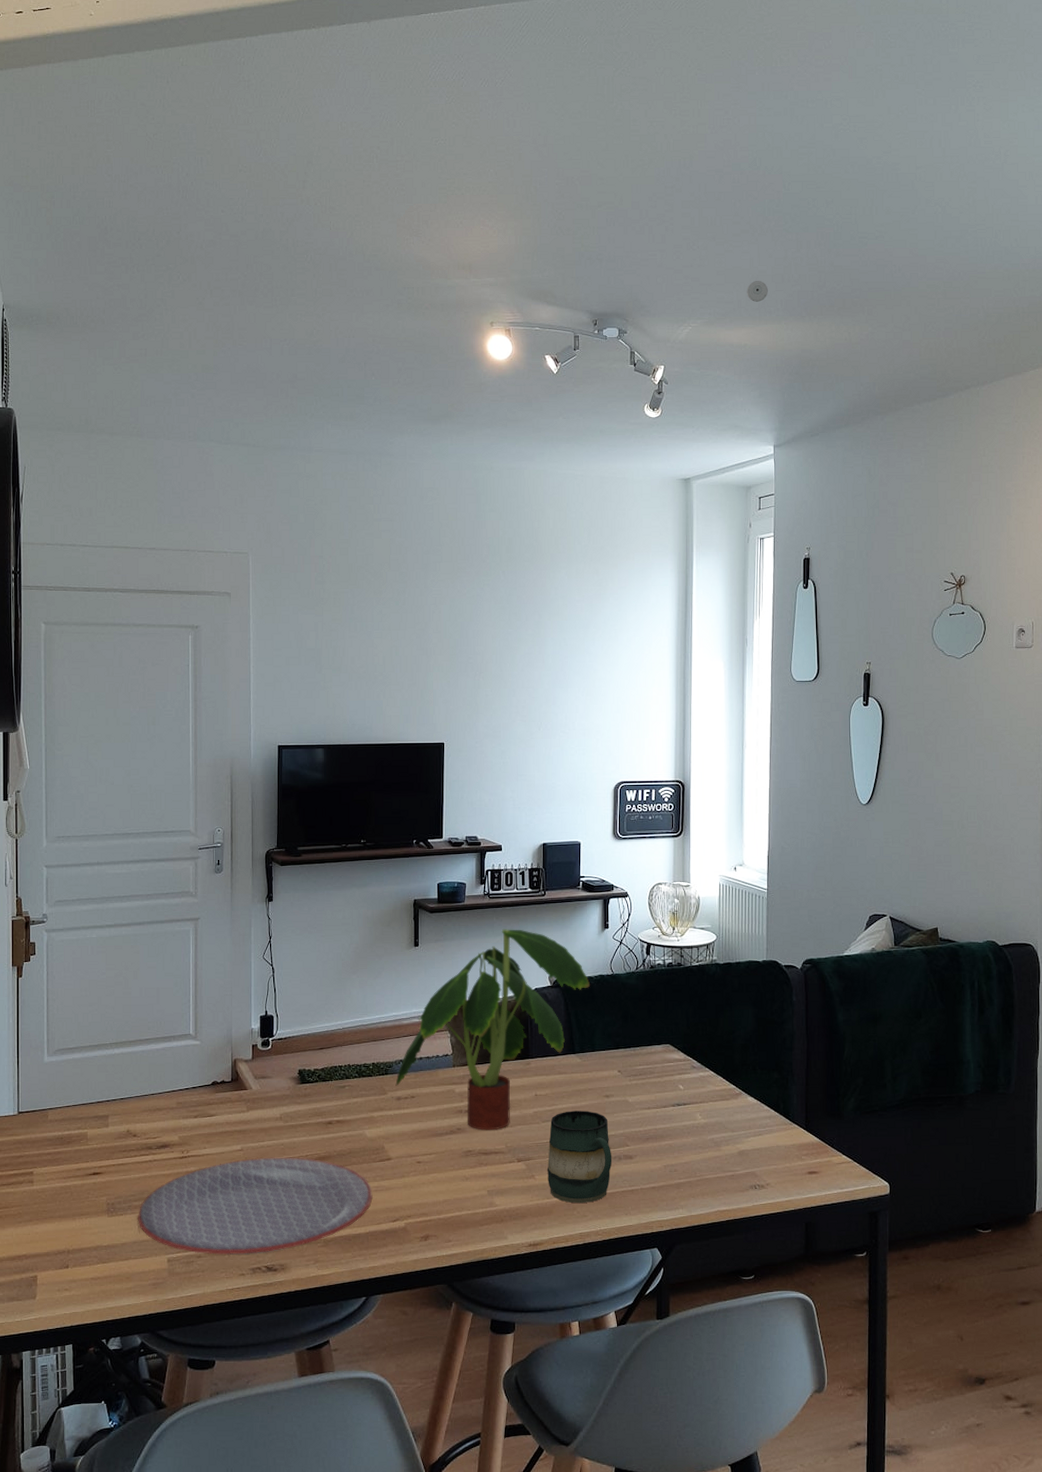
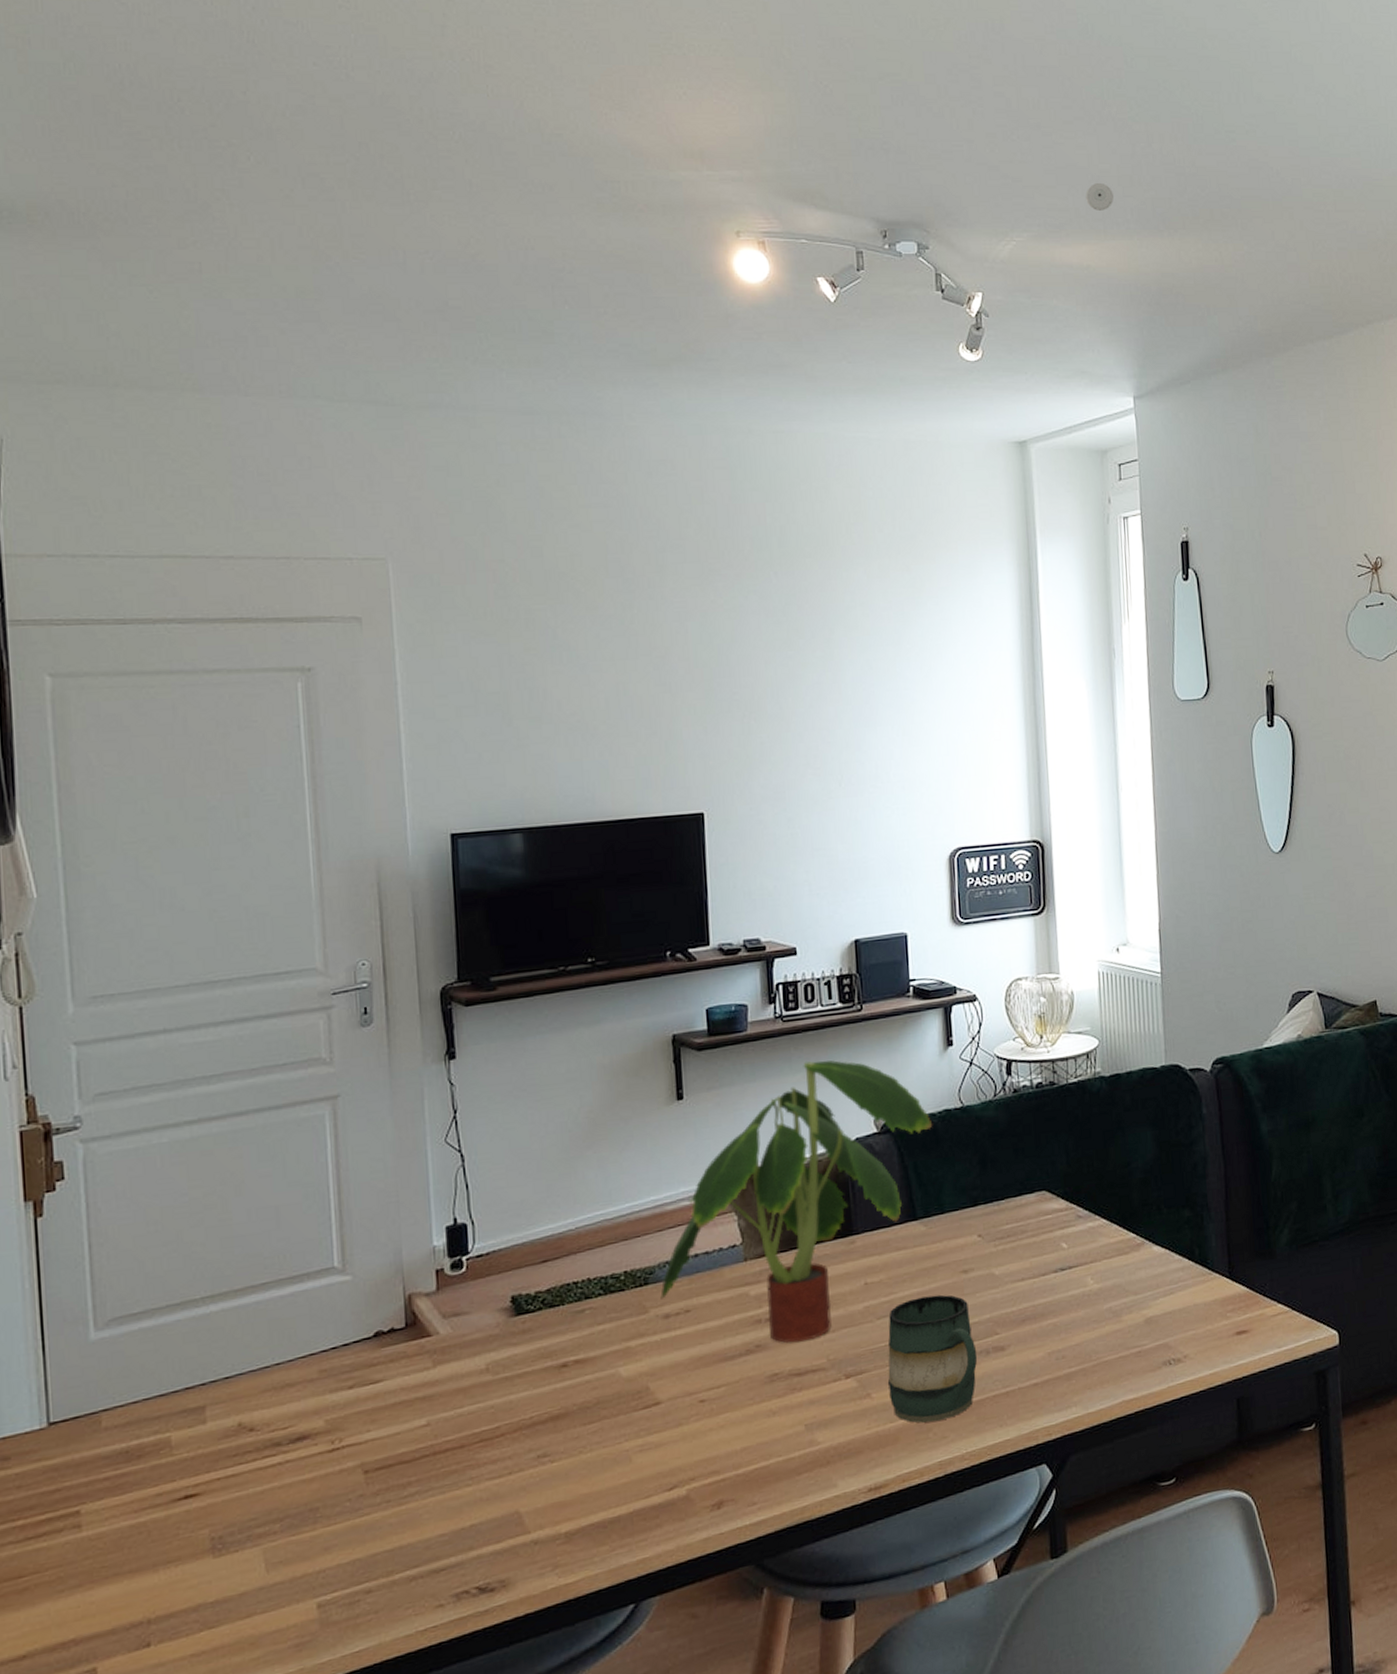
plate: present [138,1157,373,1255] -> none [264,1420,636,1588]

